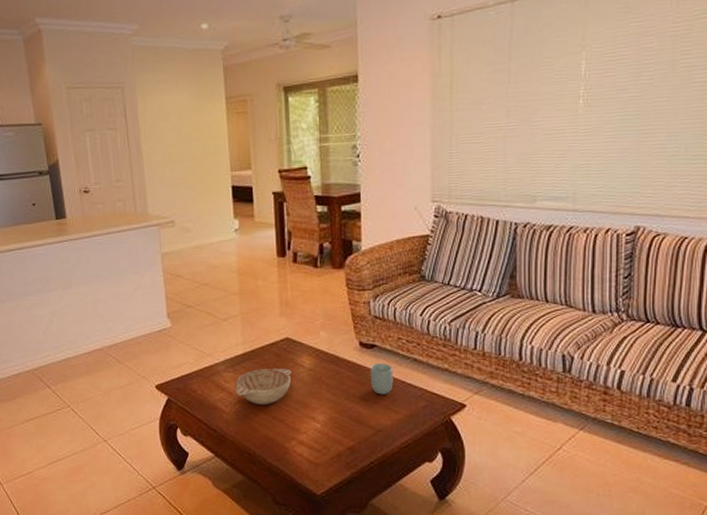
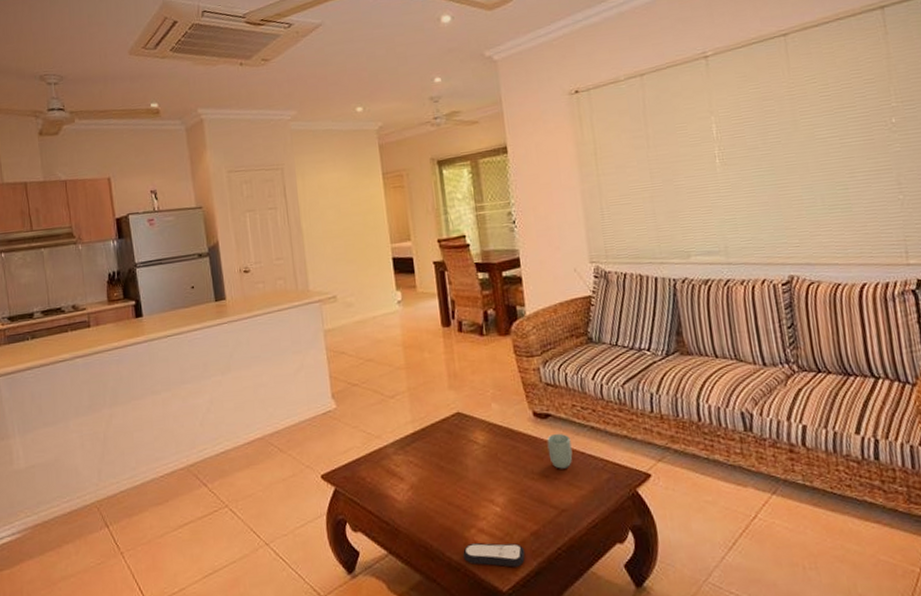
decorative bowl: present [235,368,292,405] -> none [407,446,466,490]
remote control: none [283,452,340,475] -> present [463,542,525,568]

